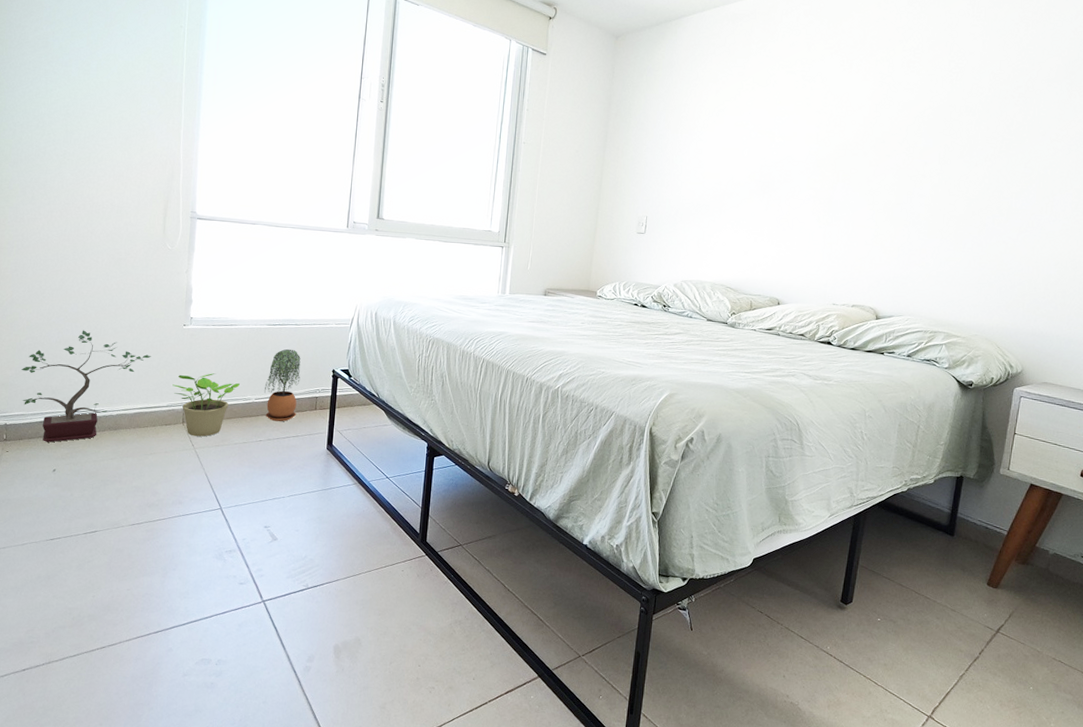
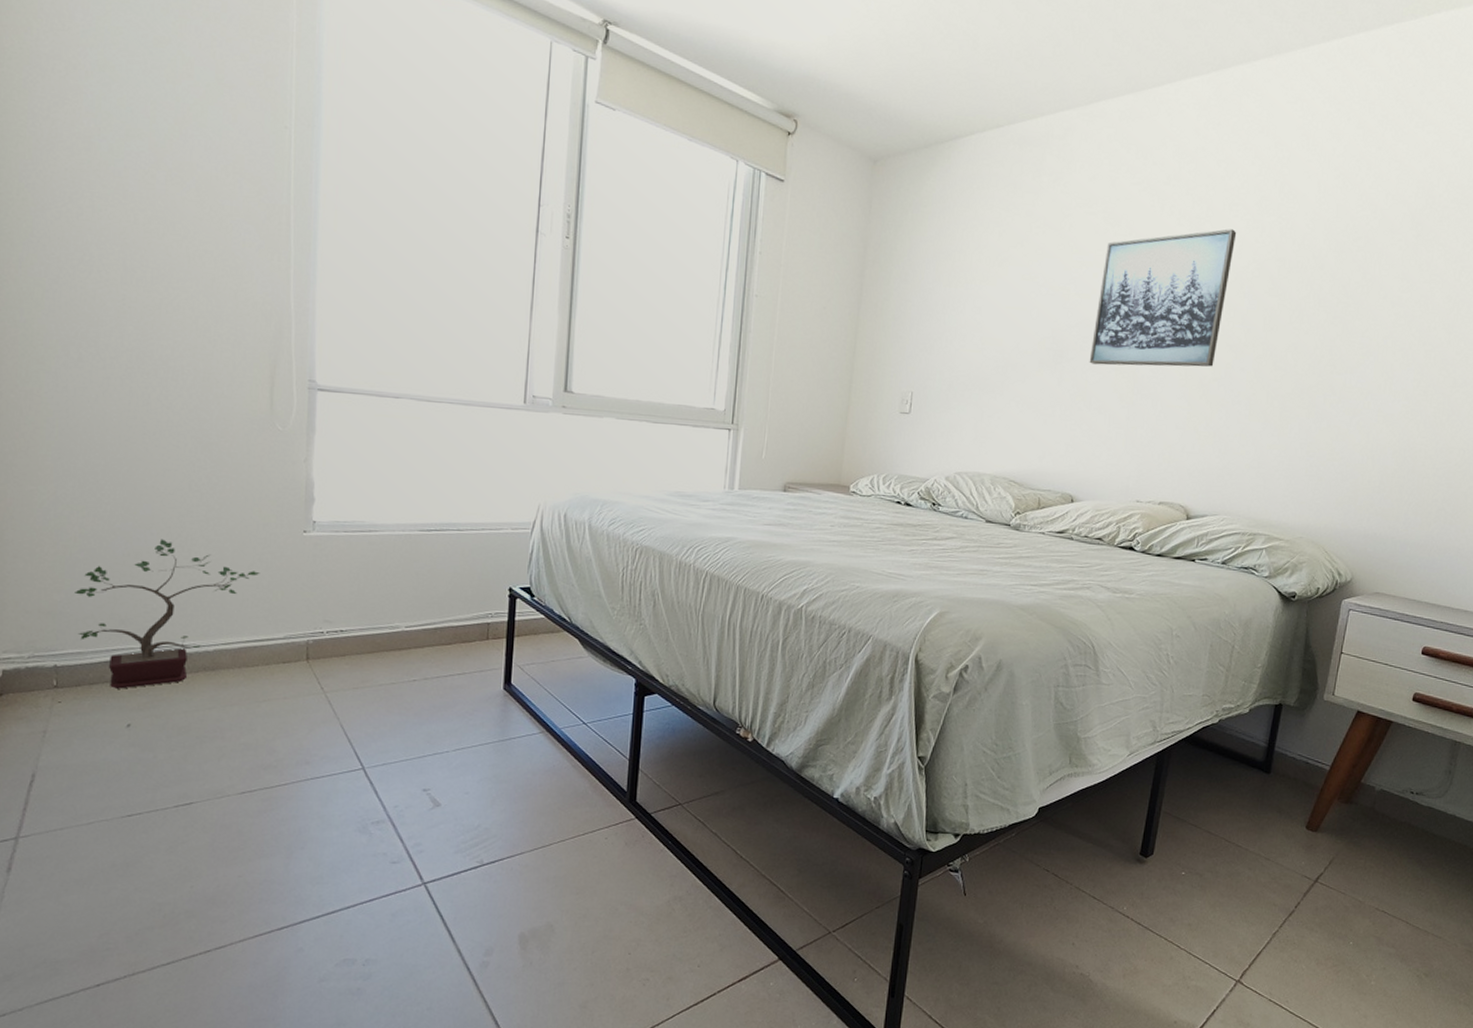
potted plant: present [172,373,240,437] -> none [291,594,384,677]
potted plant: present [264,349,301,422] -> none [418,562,466,656]
wall art: none [791,82,914,194] -> present [1089,229,1237,367]

